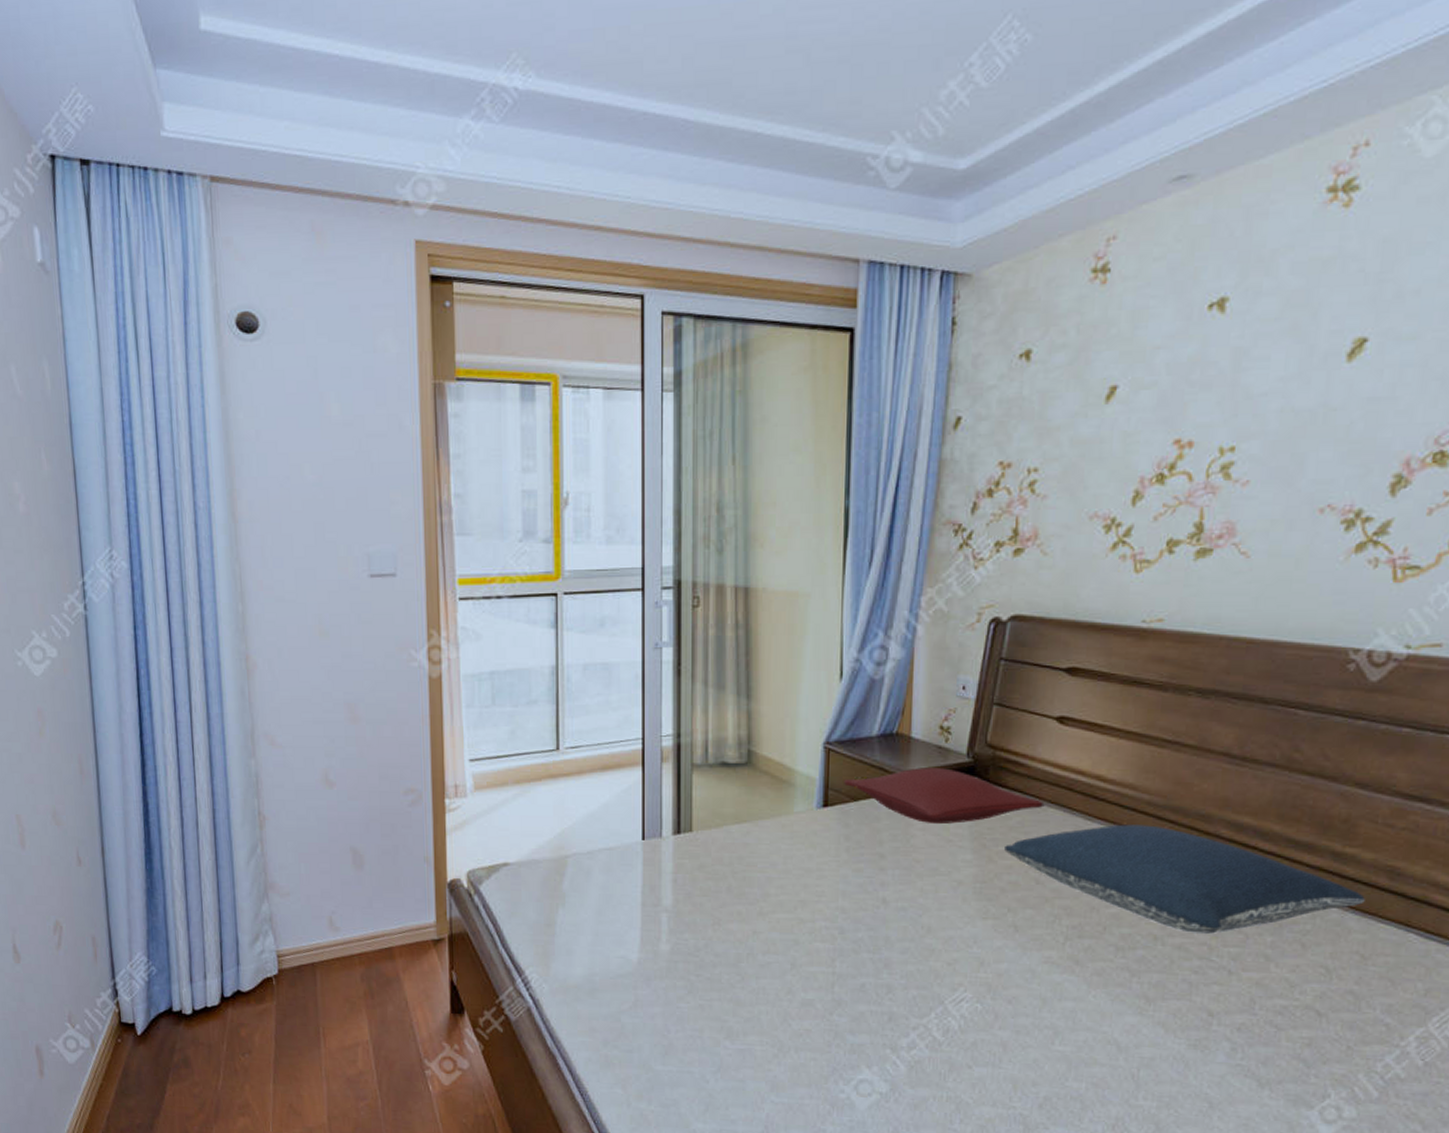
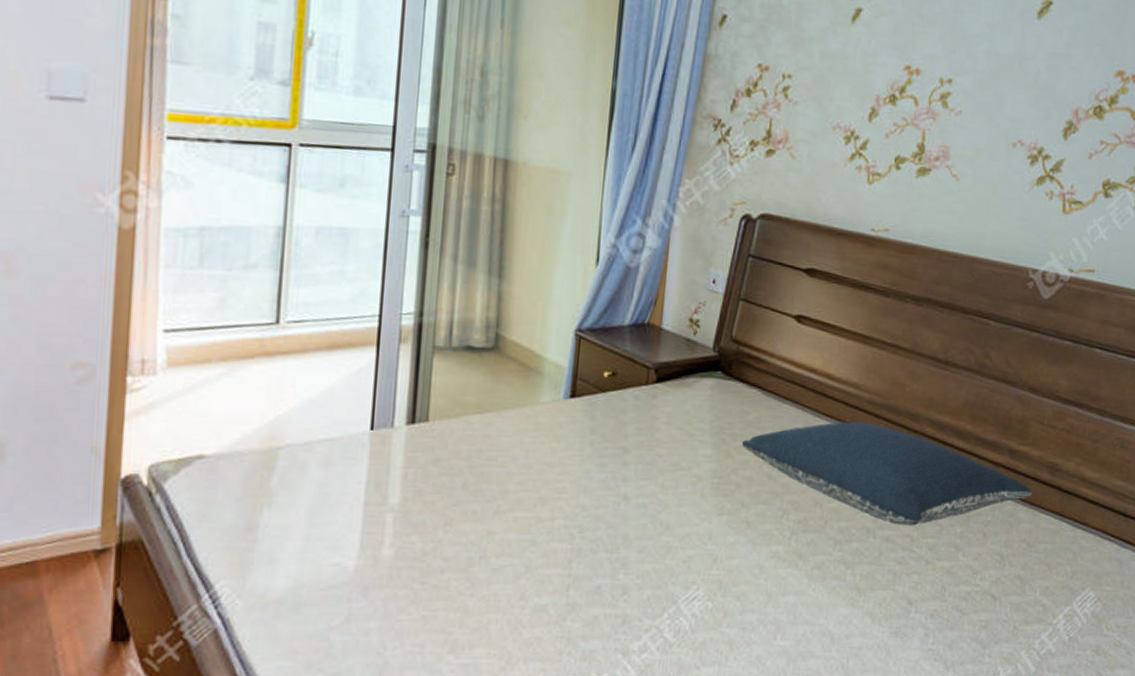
pillow: present [844,768,1045,825] -> none [593,360,780,419]

